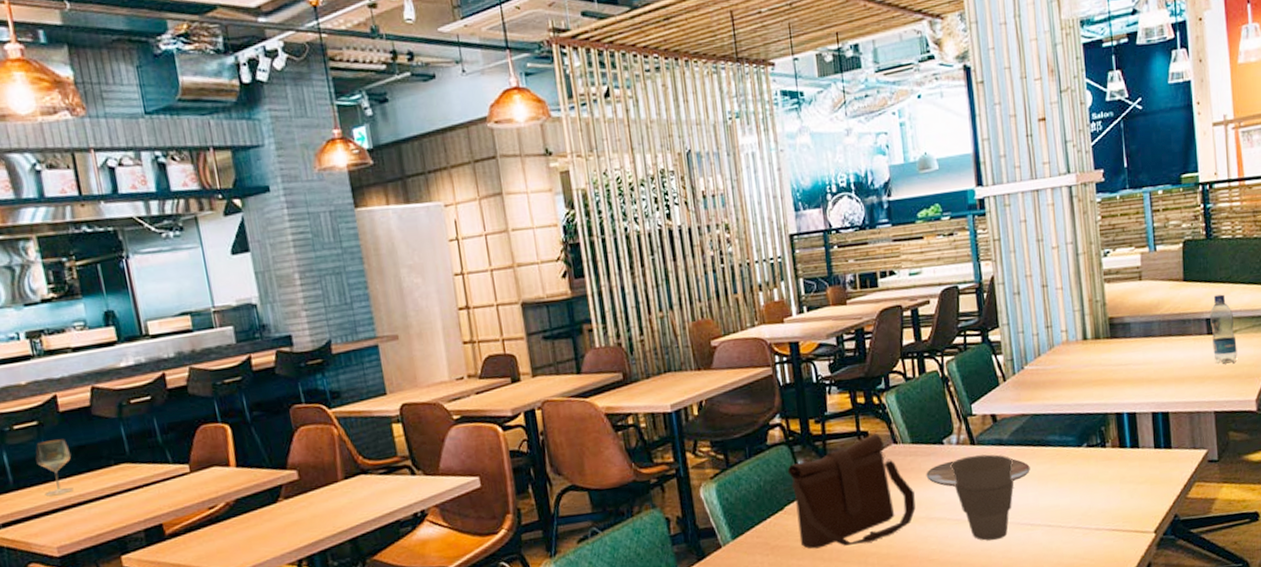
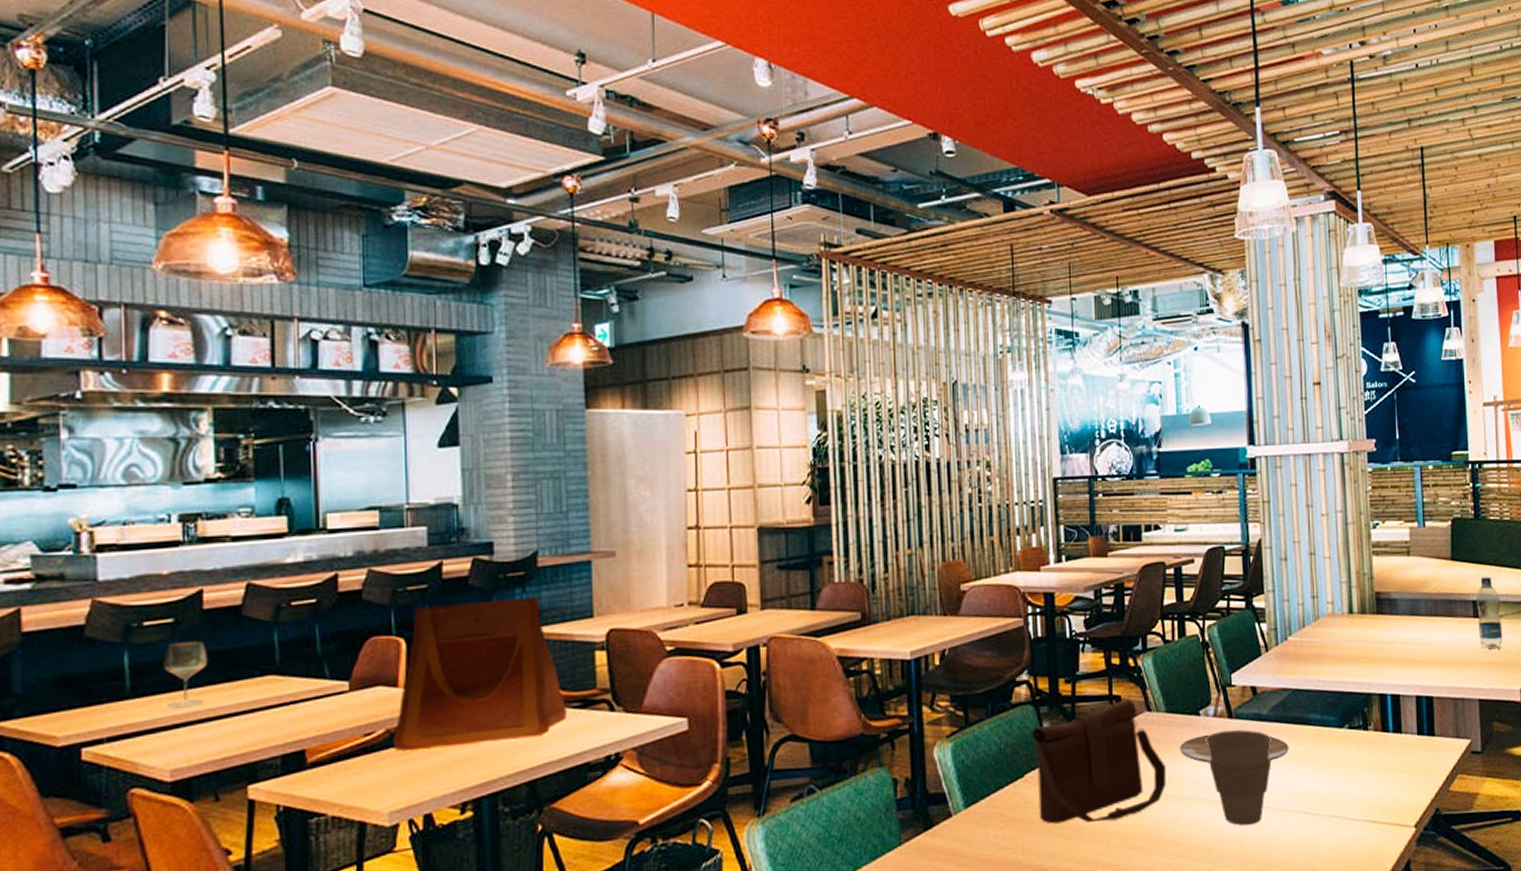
tote bag: none [232,381,376,521] -> present [392,597,568,752]

